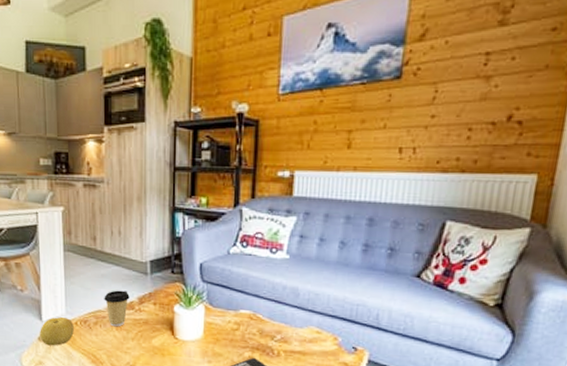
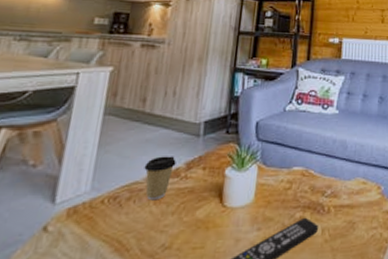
fruit: present [40,316,74,346] -> none [46,194,99,237]

